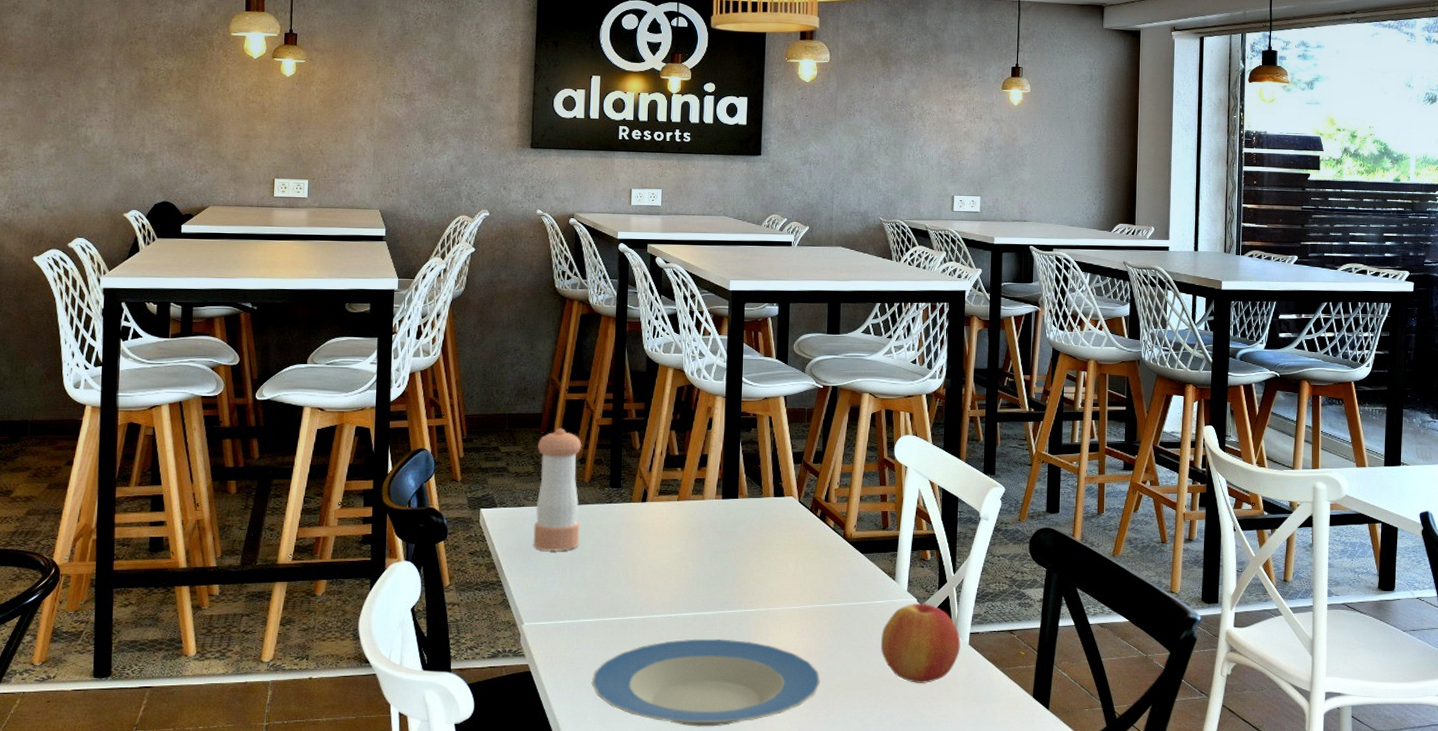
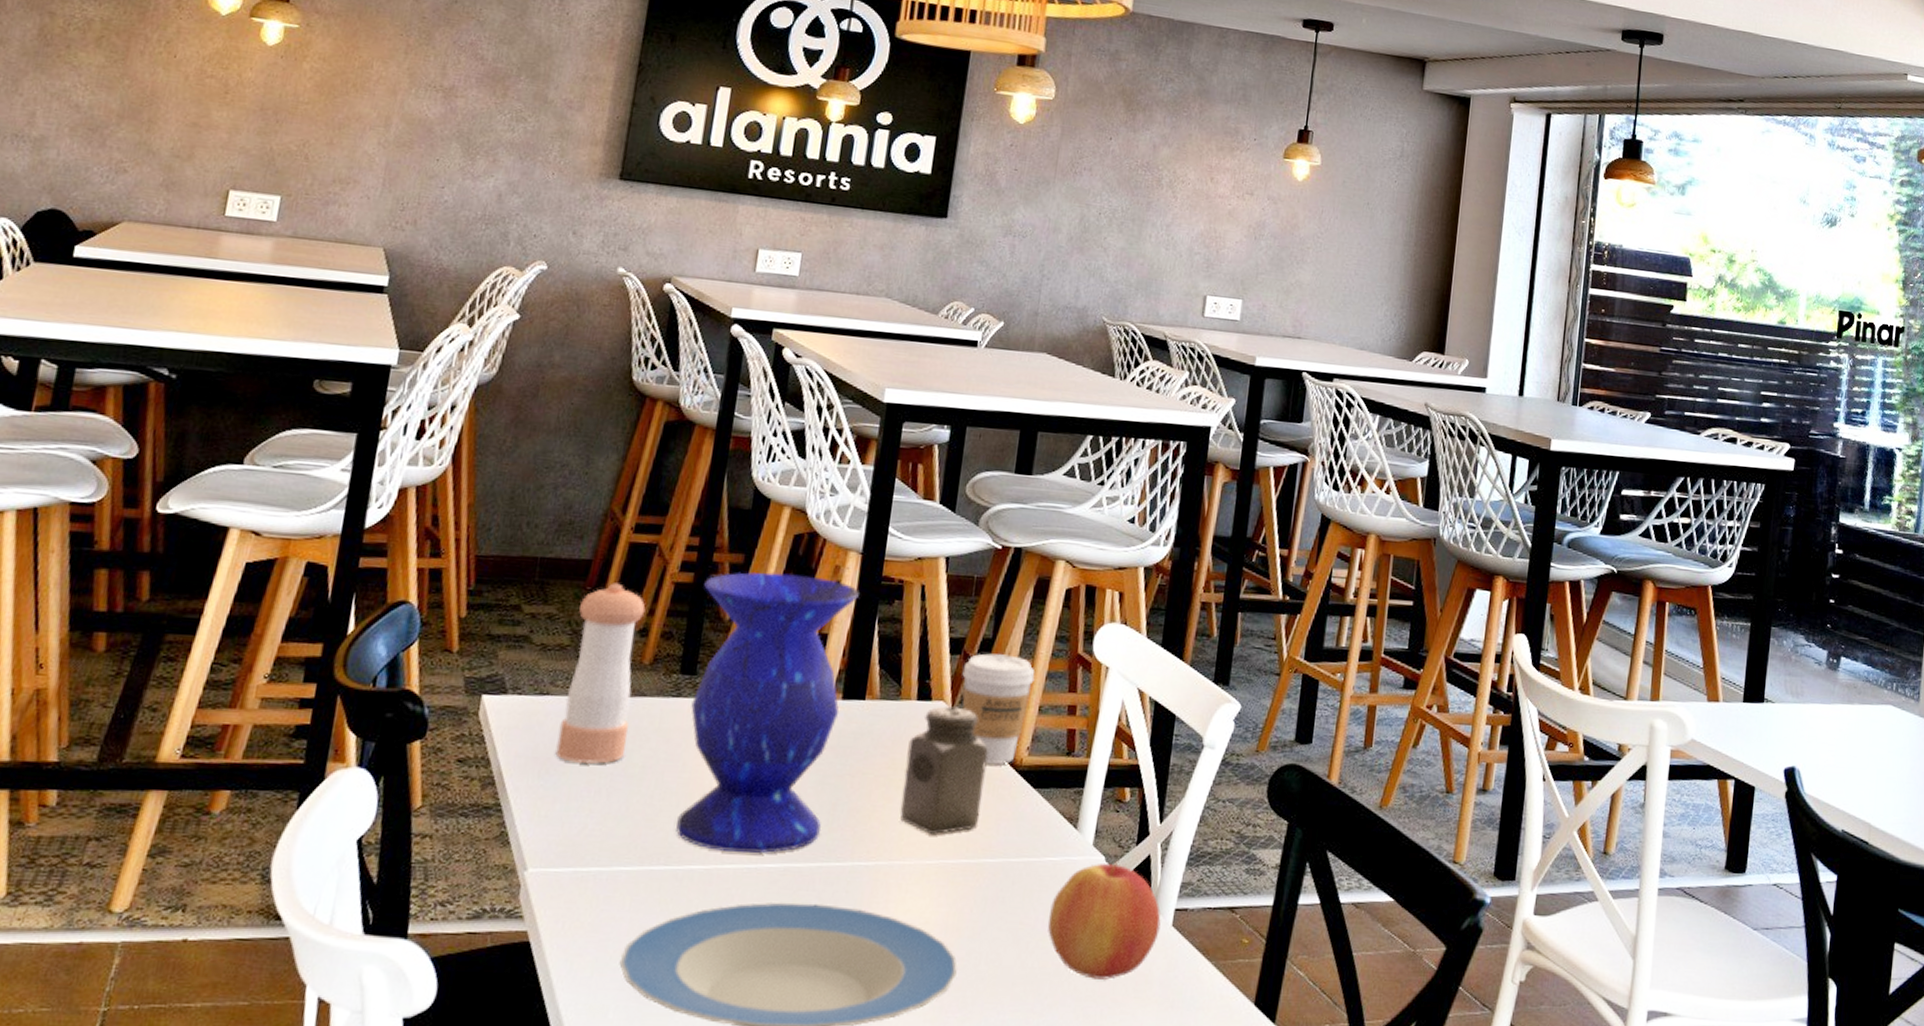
vase: none [619,414,726,607] -> present [676,572,859,854]
salt shaker: none [770,500,827,588] -> present [899,706,988,834]
coffee cup: none [804,462,855,539] -> present [962,653,1036,765]

